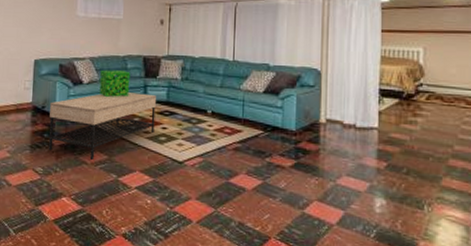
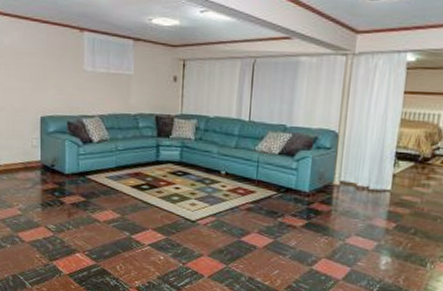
coffee table: present [49,92,156,161] -> none [59,152,169,219]
decorative cube: present [99,69,131,98] -> none [110,128,142,157]

